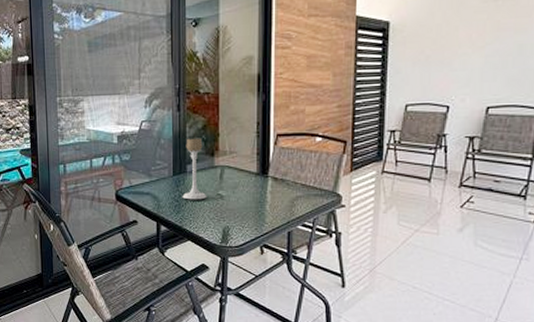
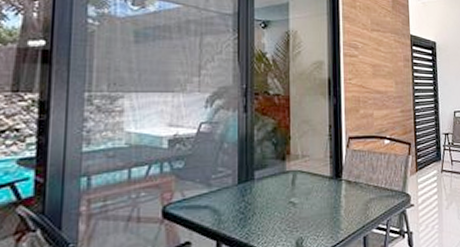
candle holder: present [182,138,207,200] -> none [249,141,278,211]

